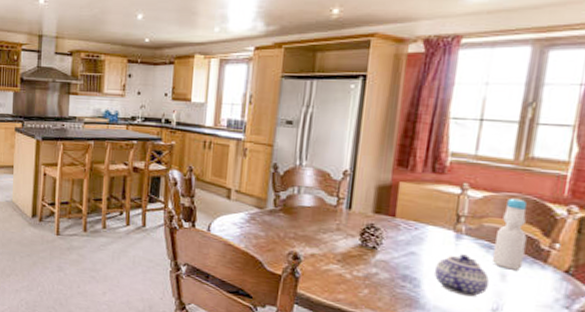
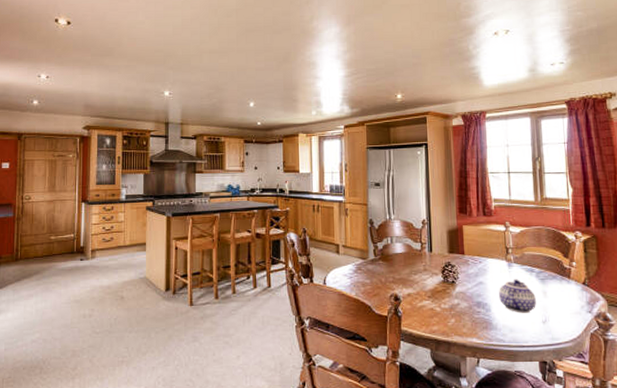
bottle: present [491,198,527,271] -> none [534,230,556,287]

